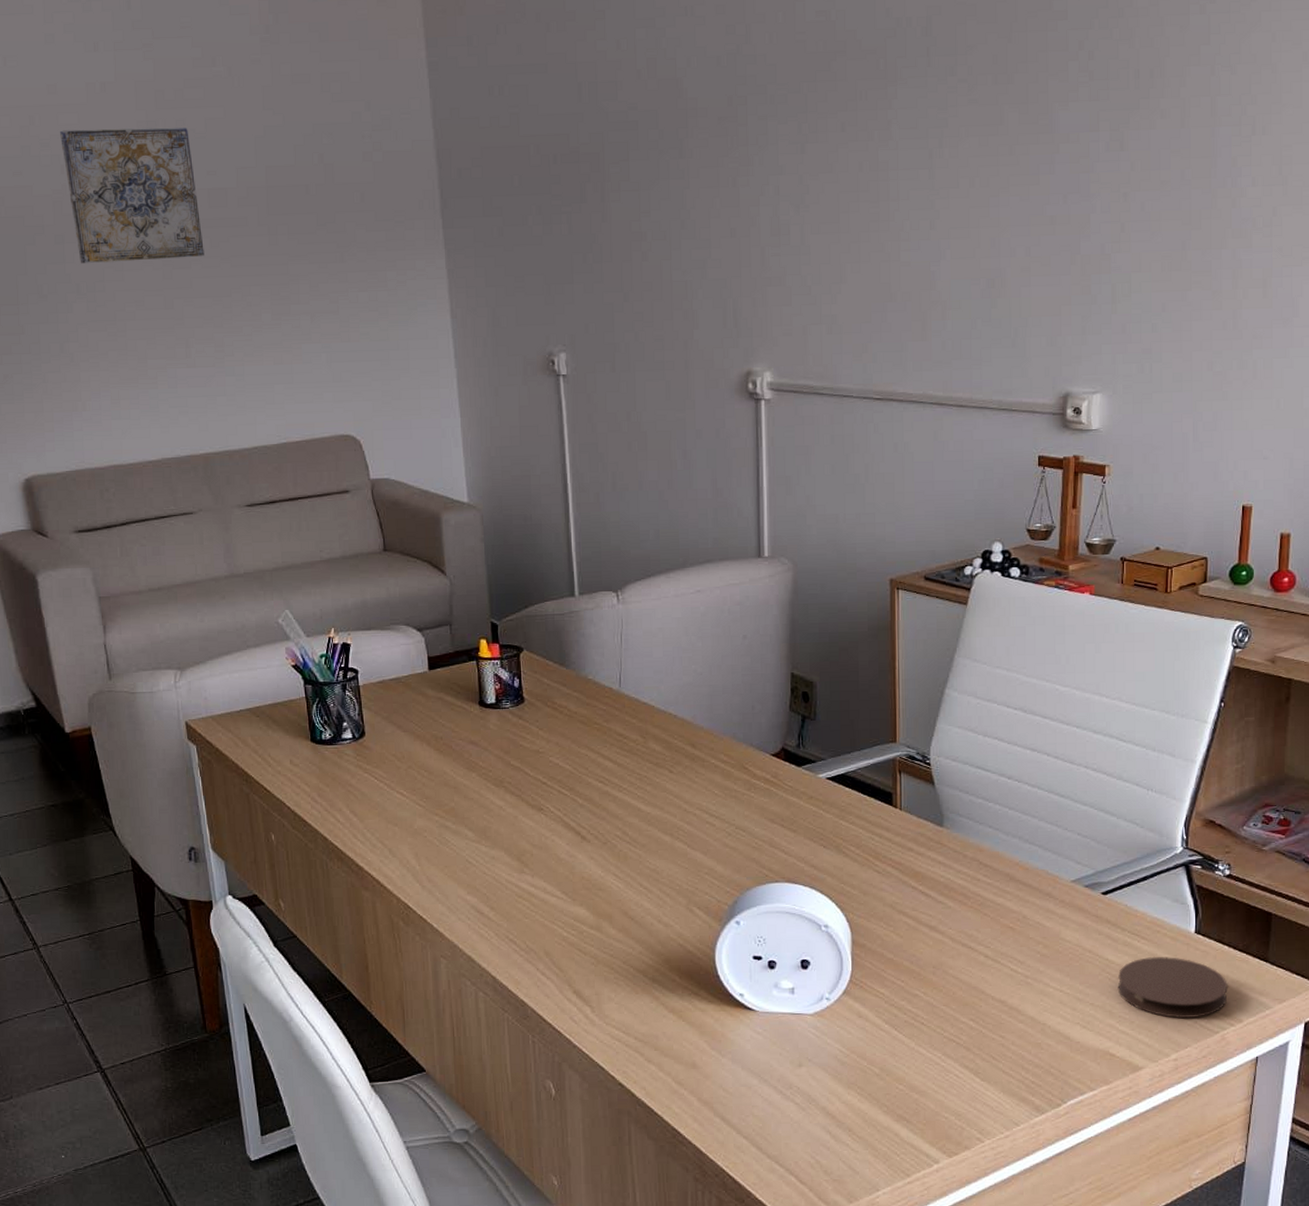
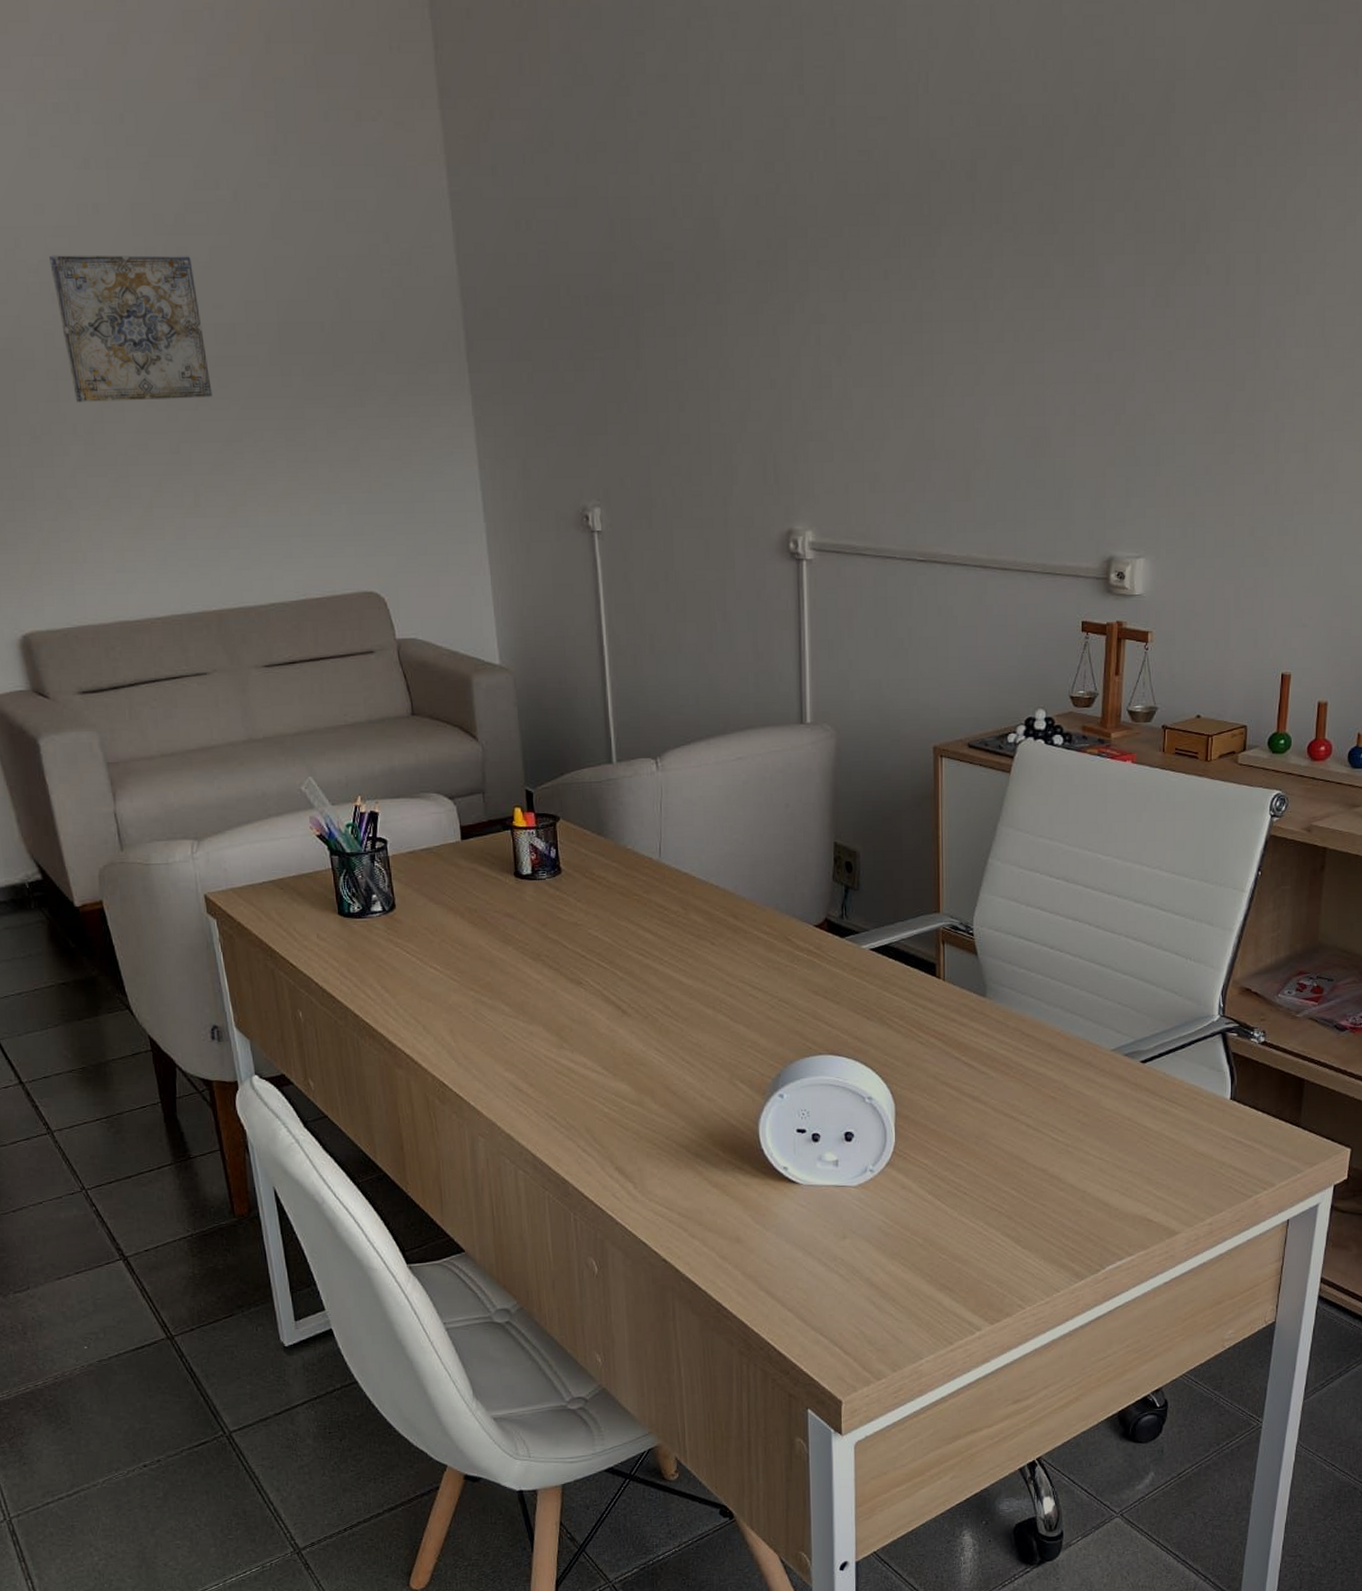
coaster: present [1117,956,1228,1019] -> none [1155,1123,1261,1183]

